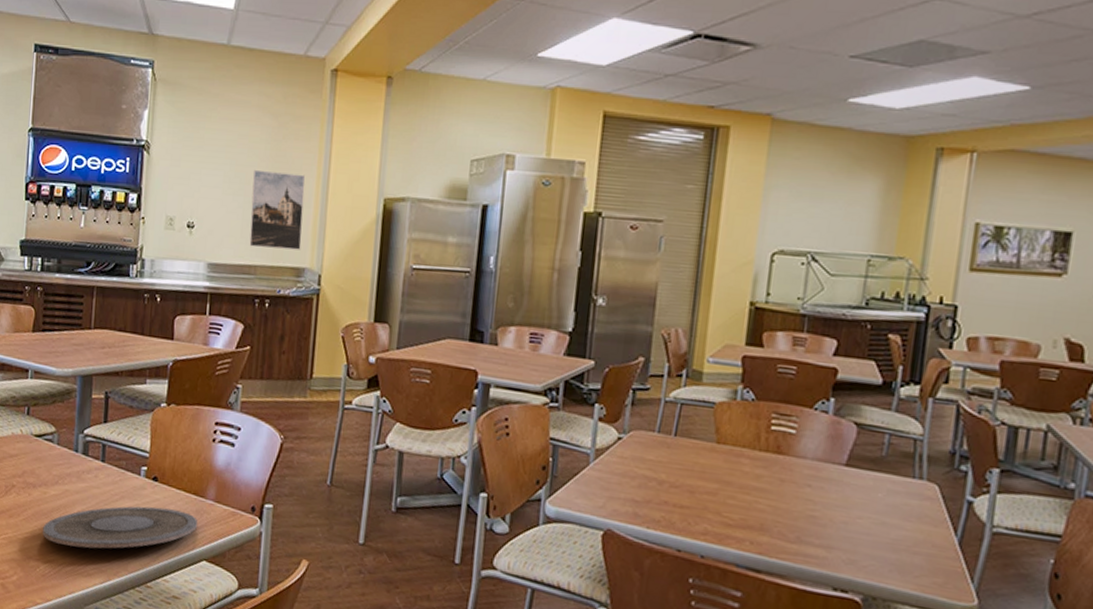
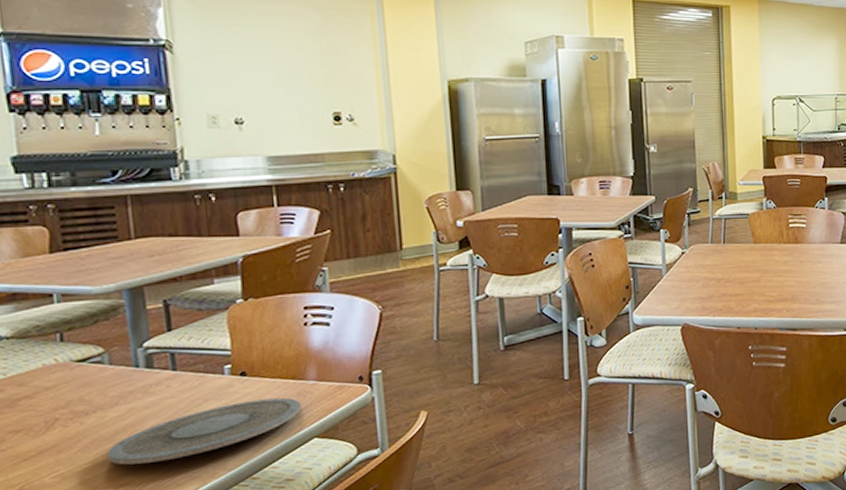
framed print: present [249,169,305,250] -> none [303,62,370,136]

